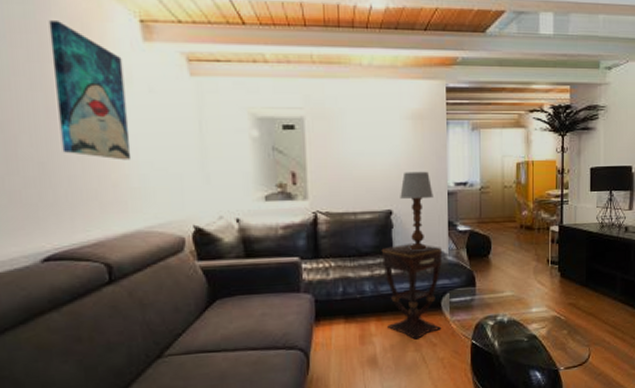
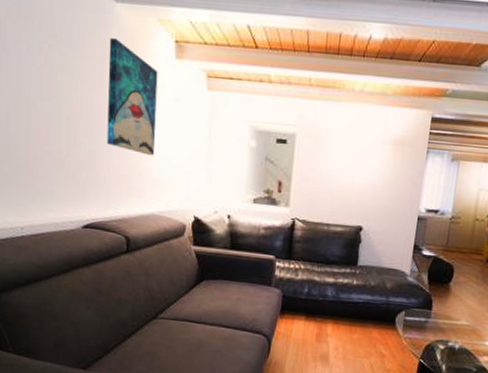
side table: present [381,242,443,340] -> none [343,259,405,348]
table lamp: present [400,171,433,251] -> none [371,193,404,268]

